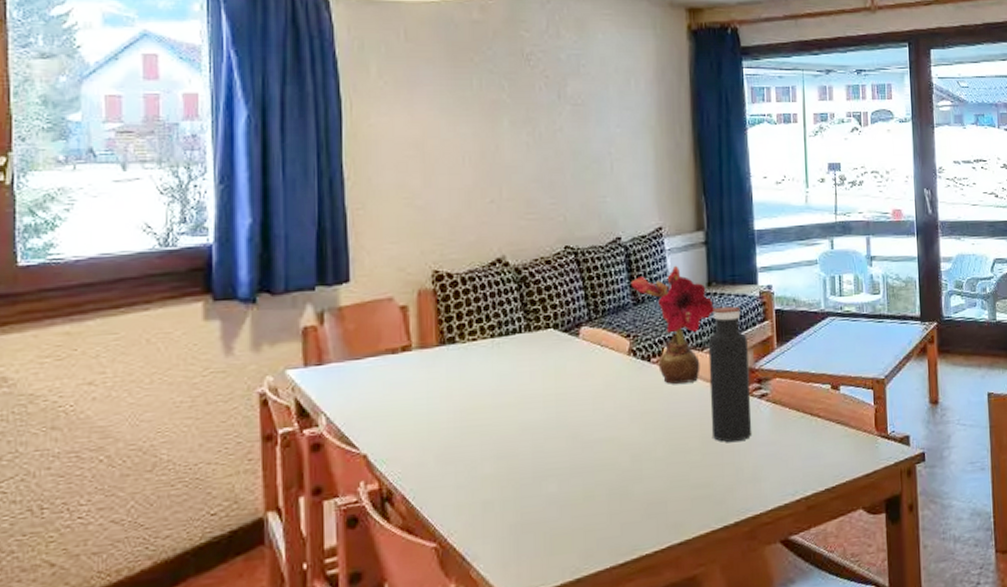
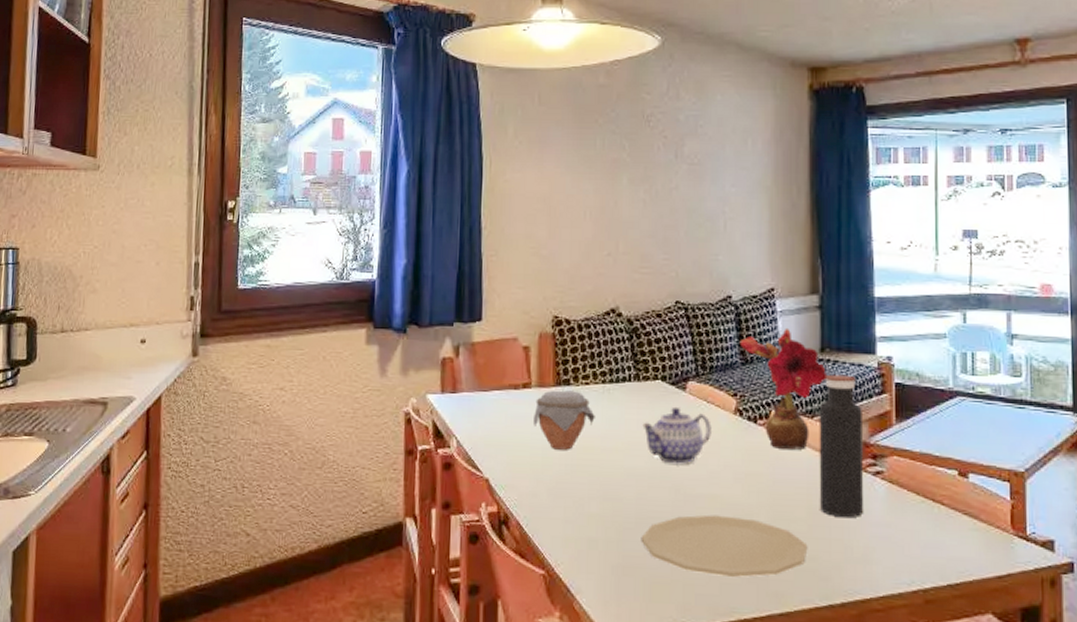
jar: none [416,348,485,413] -> present [533,390,595,450]
teapot: none [536,353,607,413] -> present [642,406,712,464]
plate: none [539,456,703,518] -> present [641,515,808,578]

